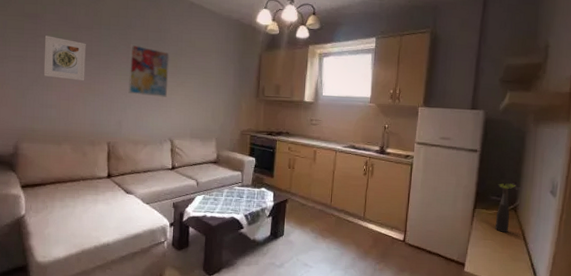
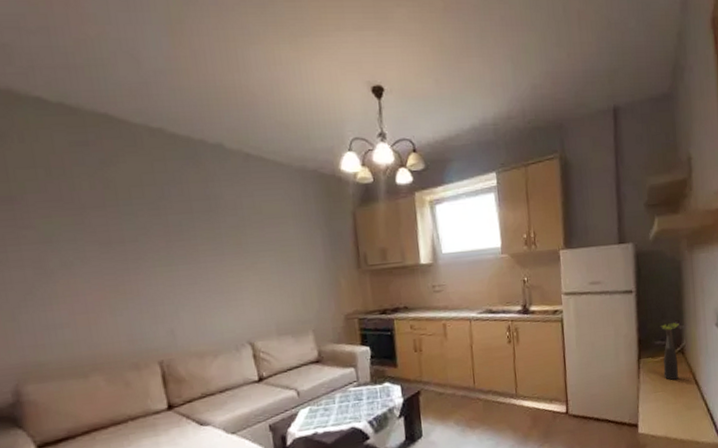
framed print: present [43,35,86,81] -> none [31,225,108,285]
wall art: present [127,44,170,97] -> none [167,221,235,291]

